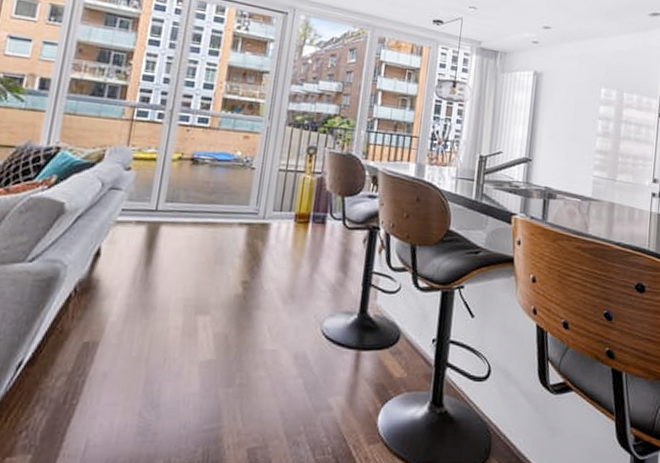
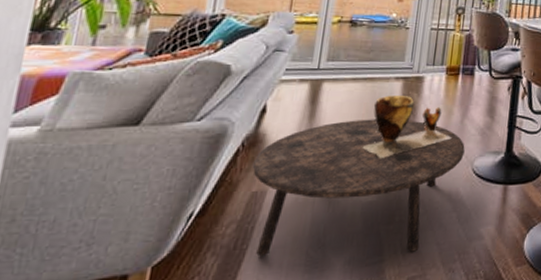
coffee table: none [84,268,314,420] -> present [252,119,465,257]
clay pot: none [201,243,300,313] -> present [362,95,452,158]

